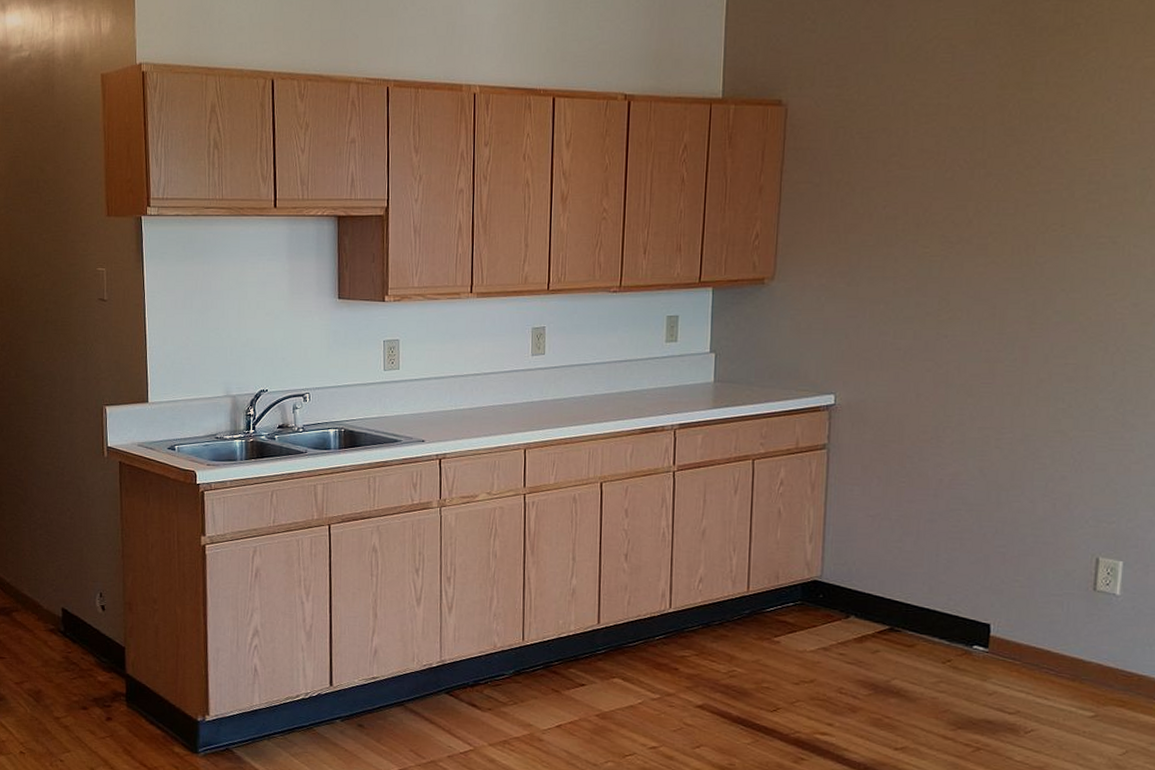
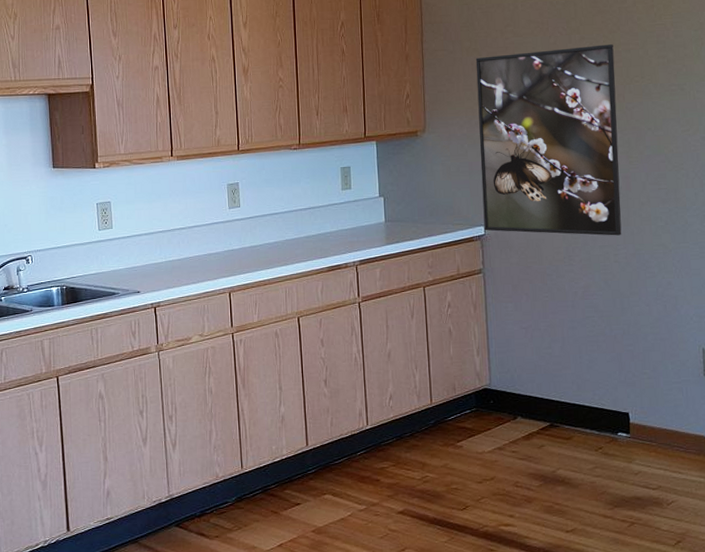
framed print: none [835,183,1029,417] -> present [475,44,622,236]

